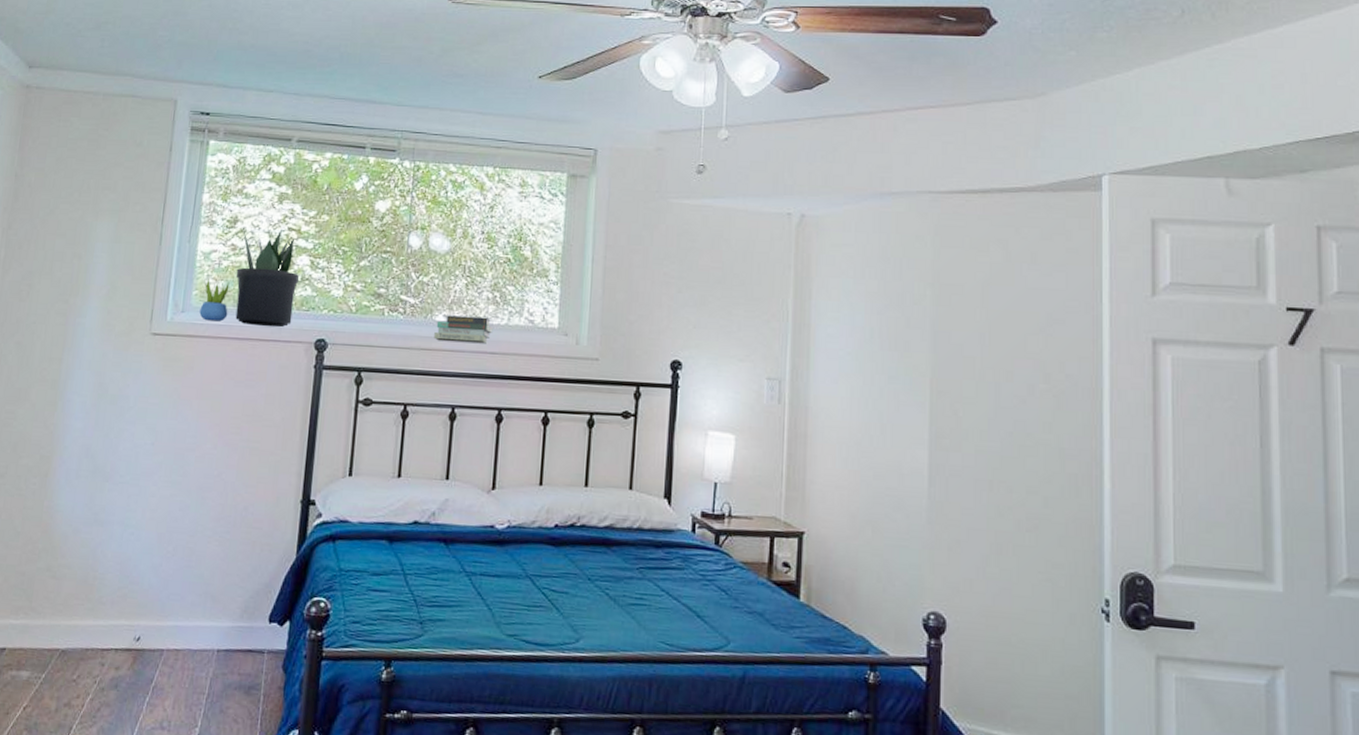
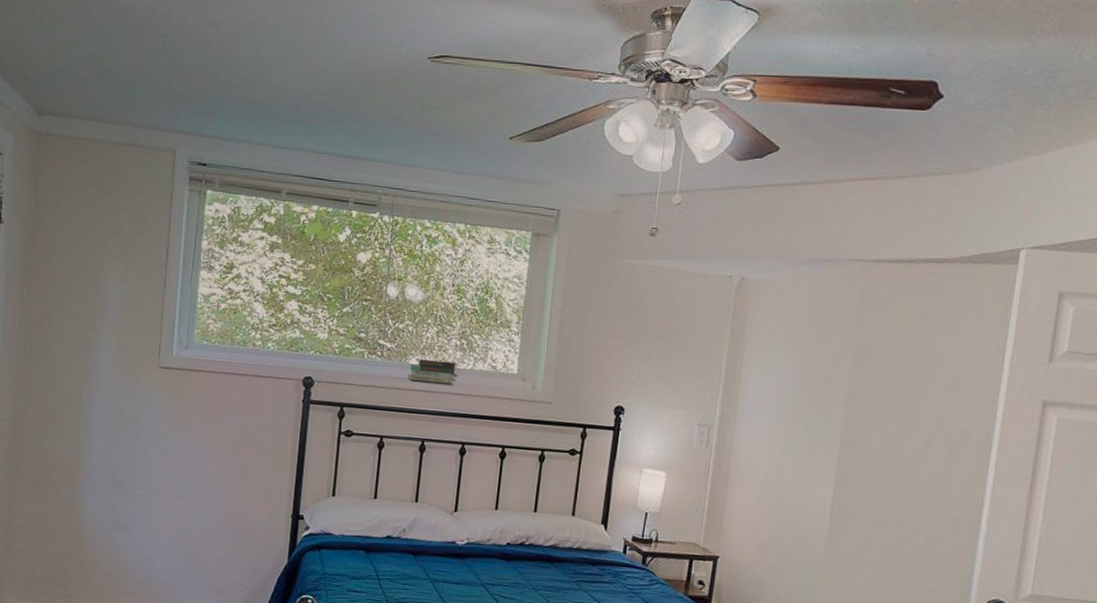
succulent plant: present [199,279,230,322] -> none [201,319,228,358]
planter: present [235,228,300,328] -> none [232,274,289,366]

